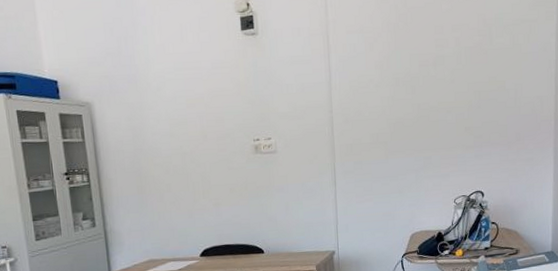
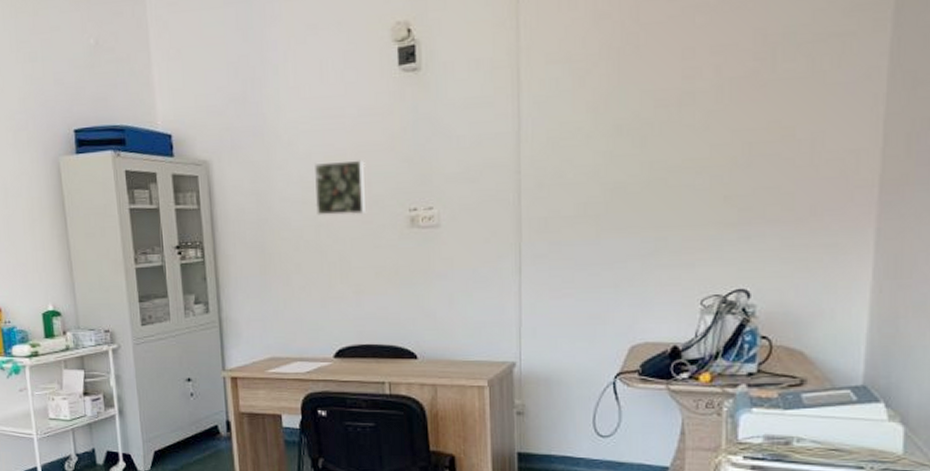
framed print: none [179,102,220,146] -> present [315,160,365,216]

